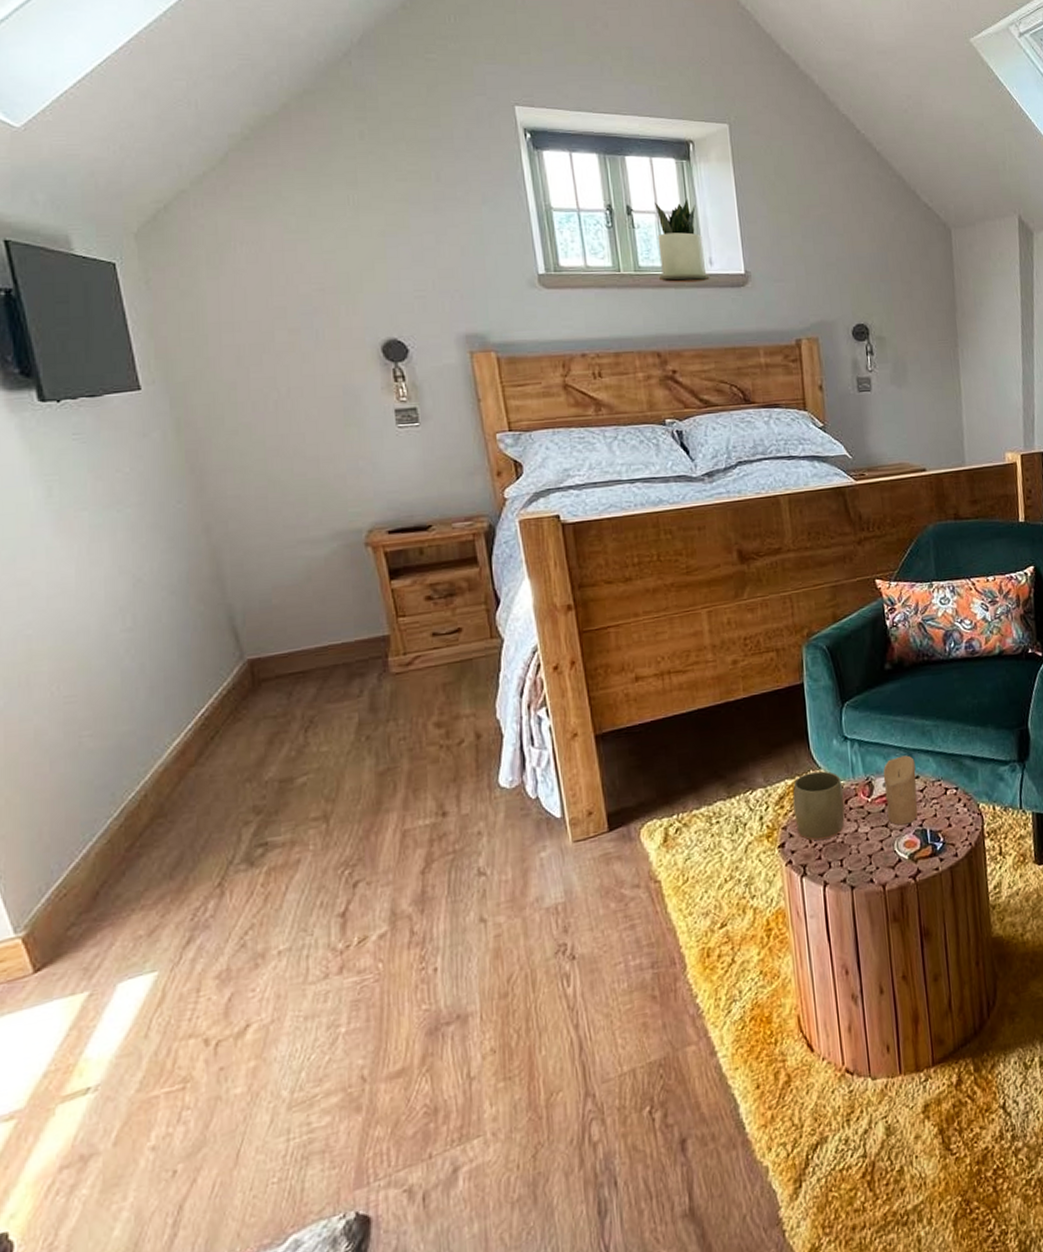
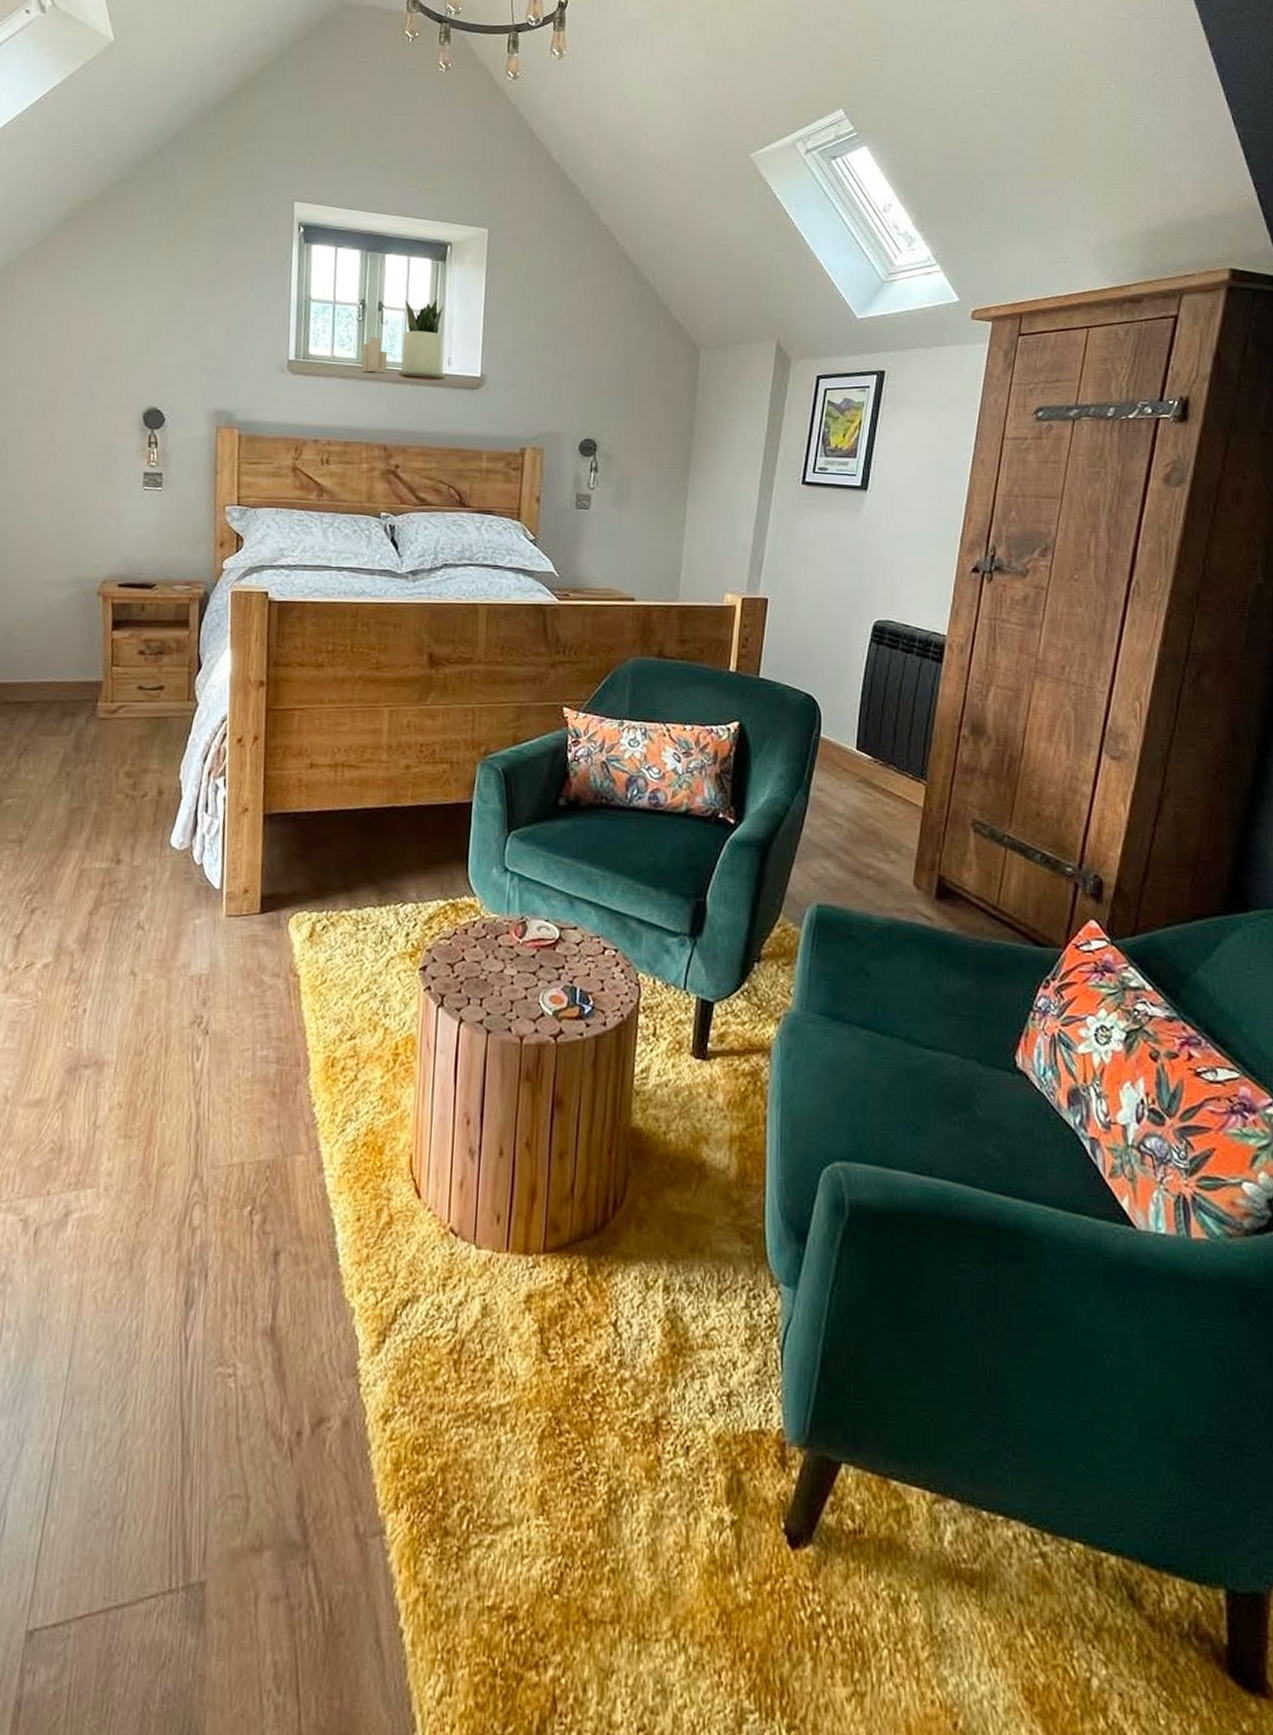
candle: none [616,240,648,281] -> present [361,335,388,374]
mug: present [792,771,846,841] -> none [440,898,496,973]
candle: present [883,755,918,826] -> none [537,901,575,978]

